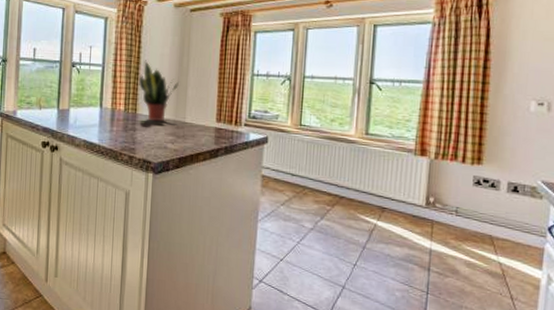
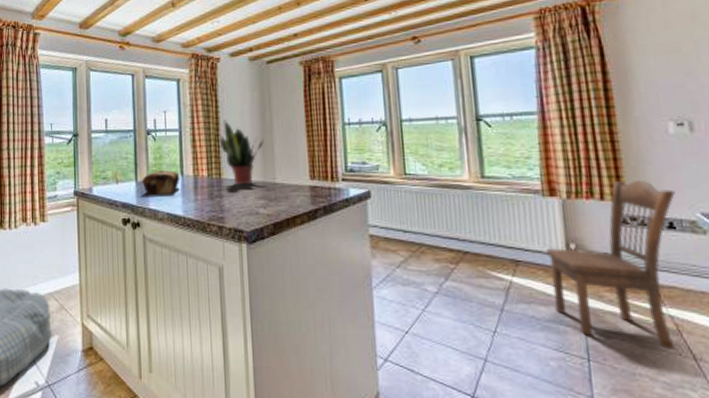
bread loaf: none [63,100,99,123] -> present [142,169,180,195]
dining chair: none [407,148,524,290] -> present [546,181,675,349]

